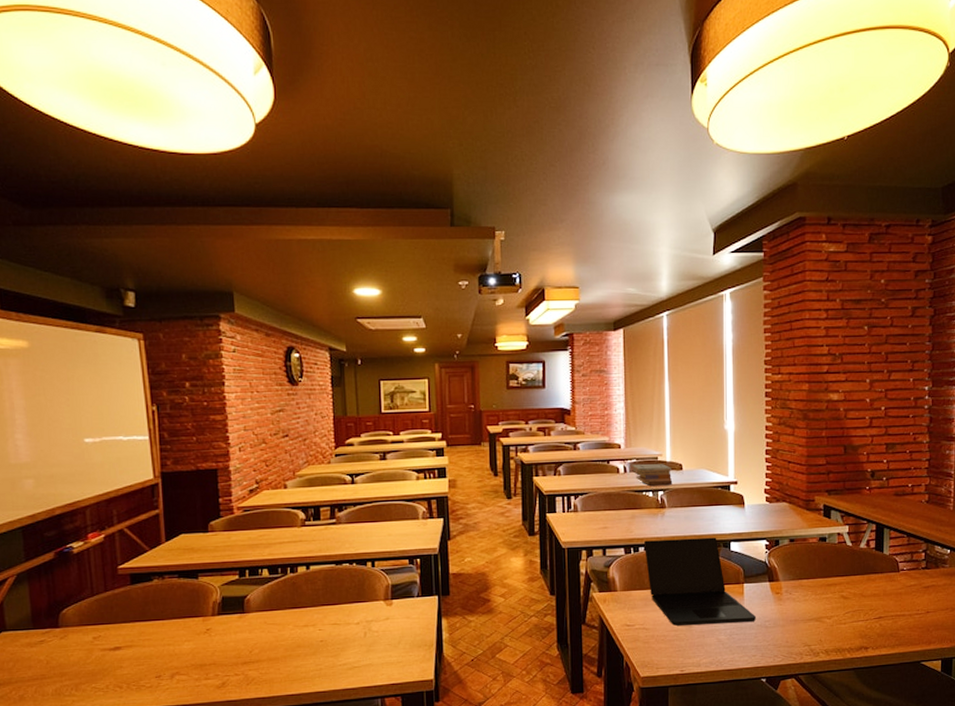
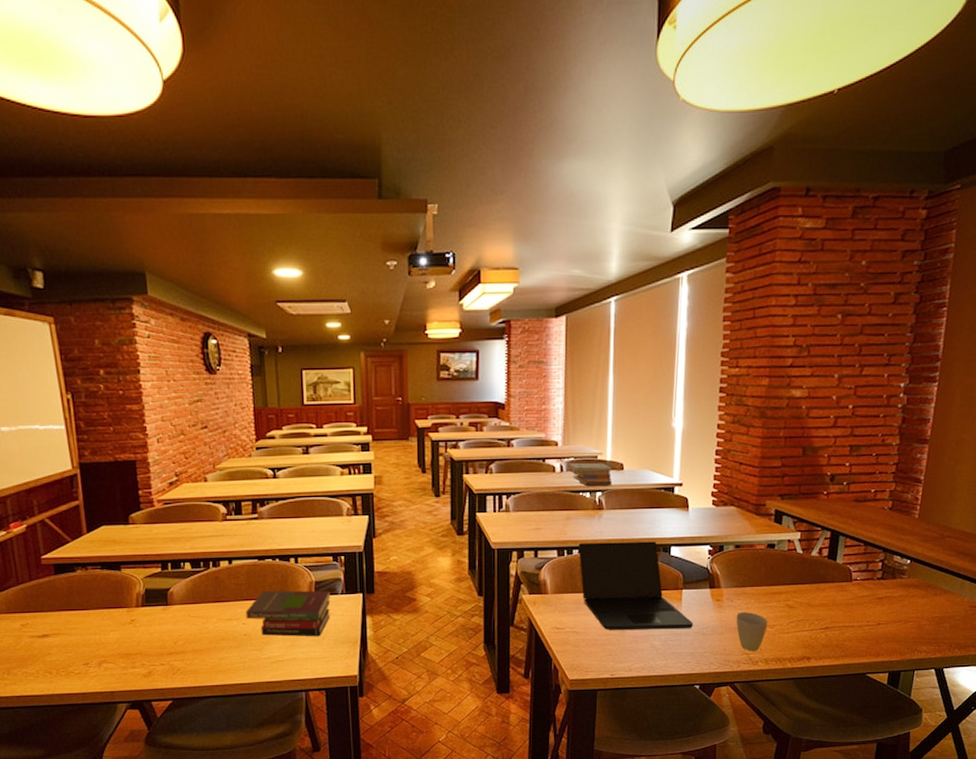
books: none [322,594,407,641] -> present [245,590,331,636]
cup: none [795,604,826,643] -> present [736,612,768,651]

